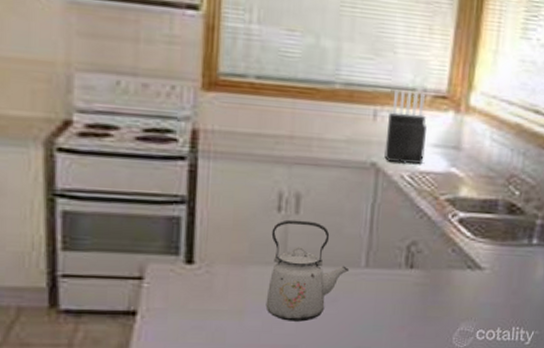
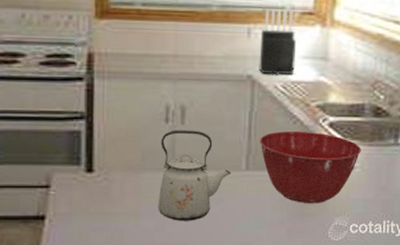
mixing bowl: none [382,225,493,307] -> present [260,130,361,204]

